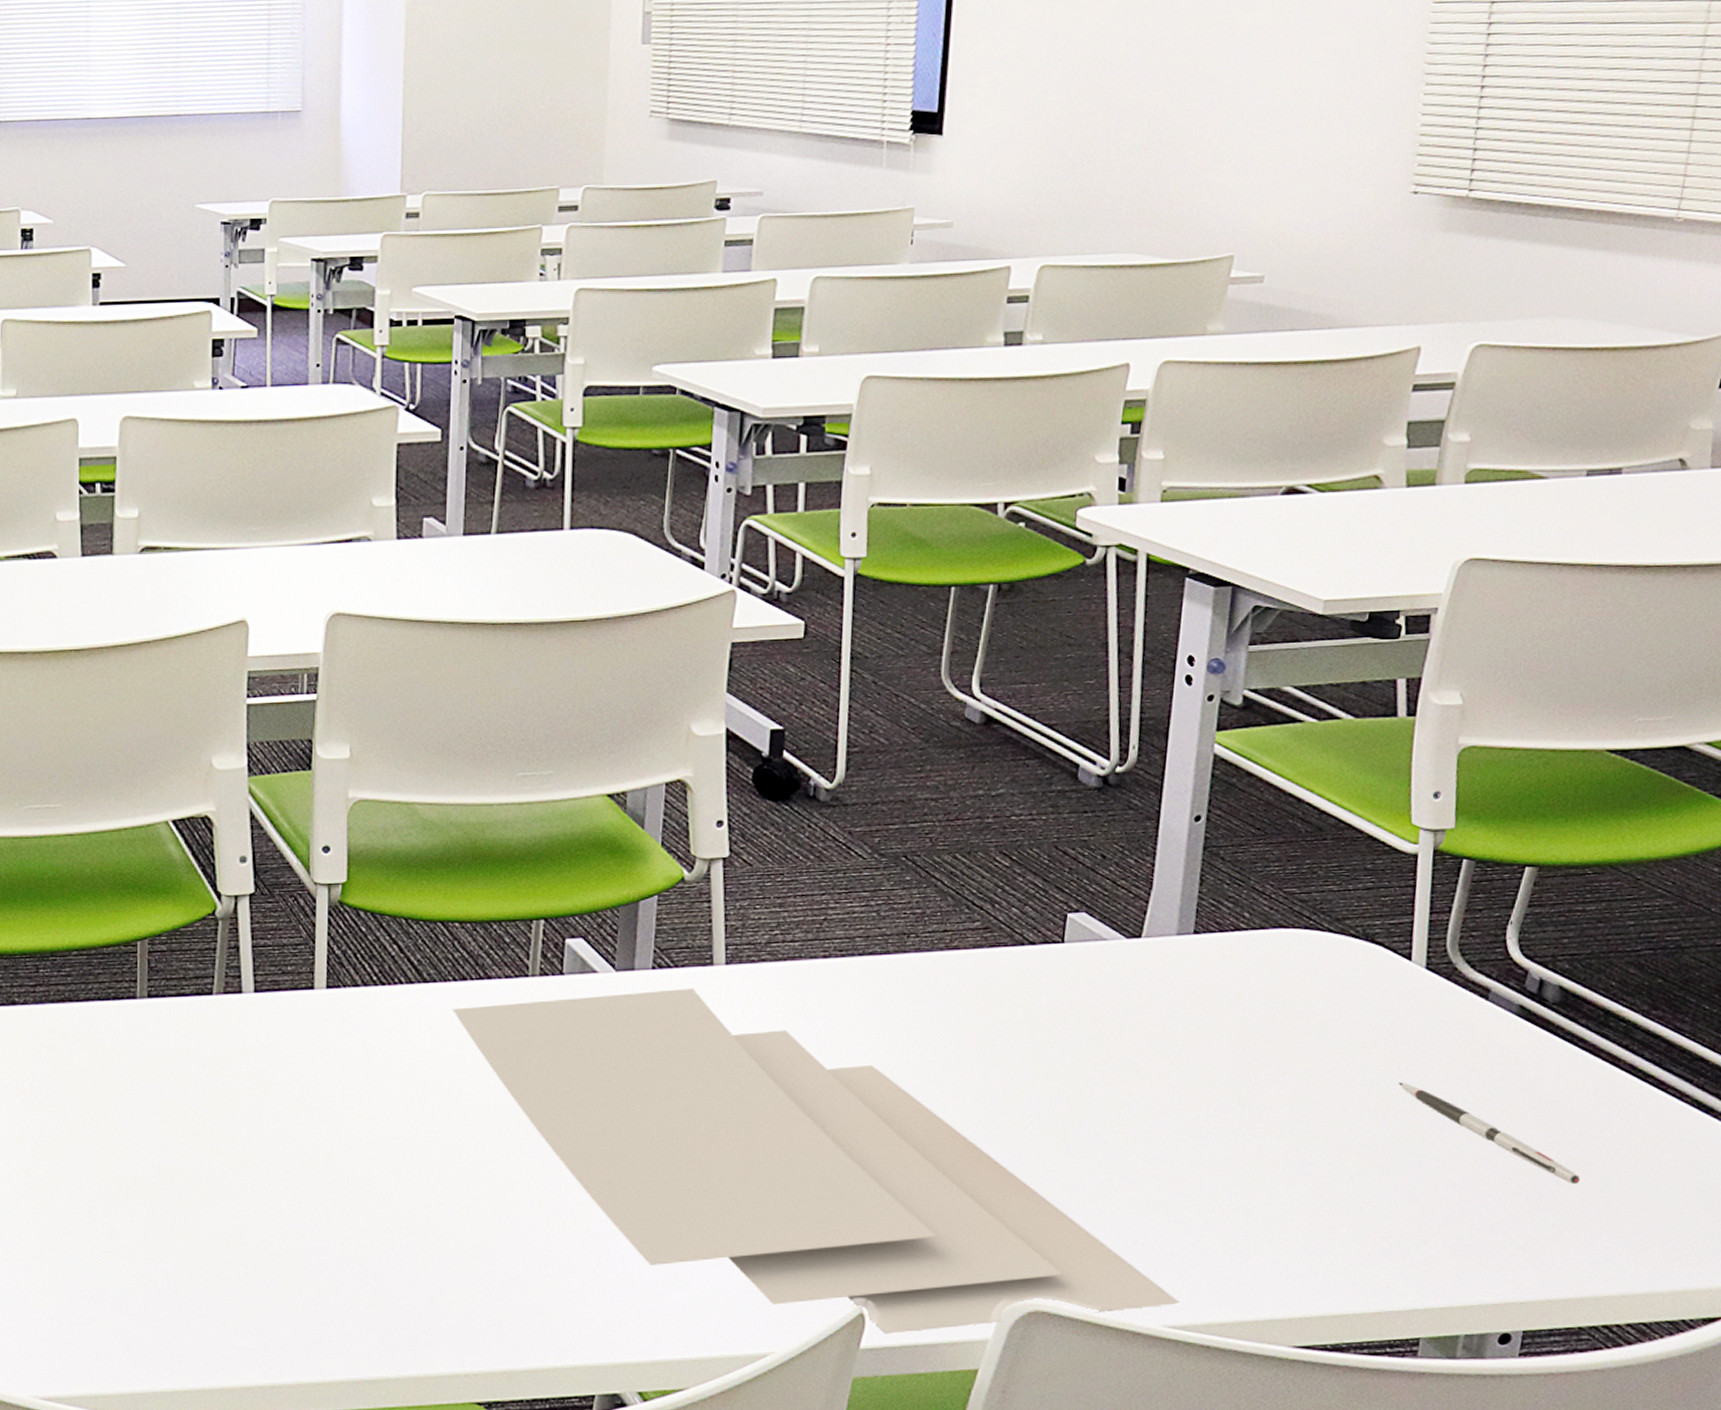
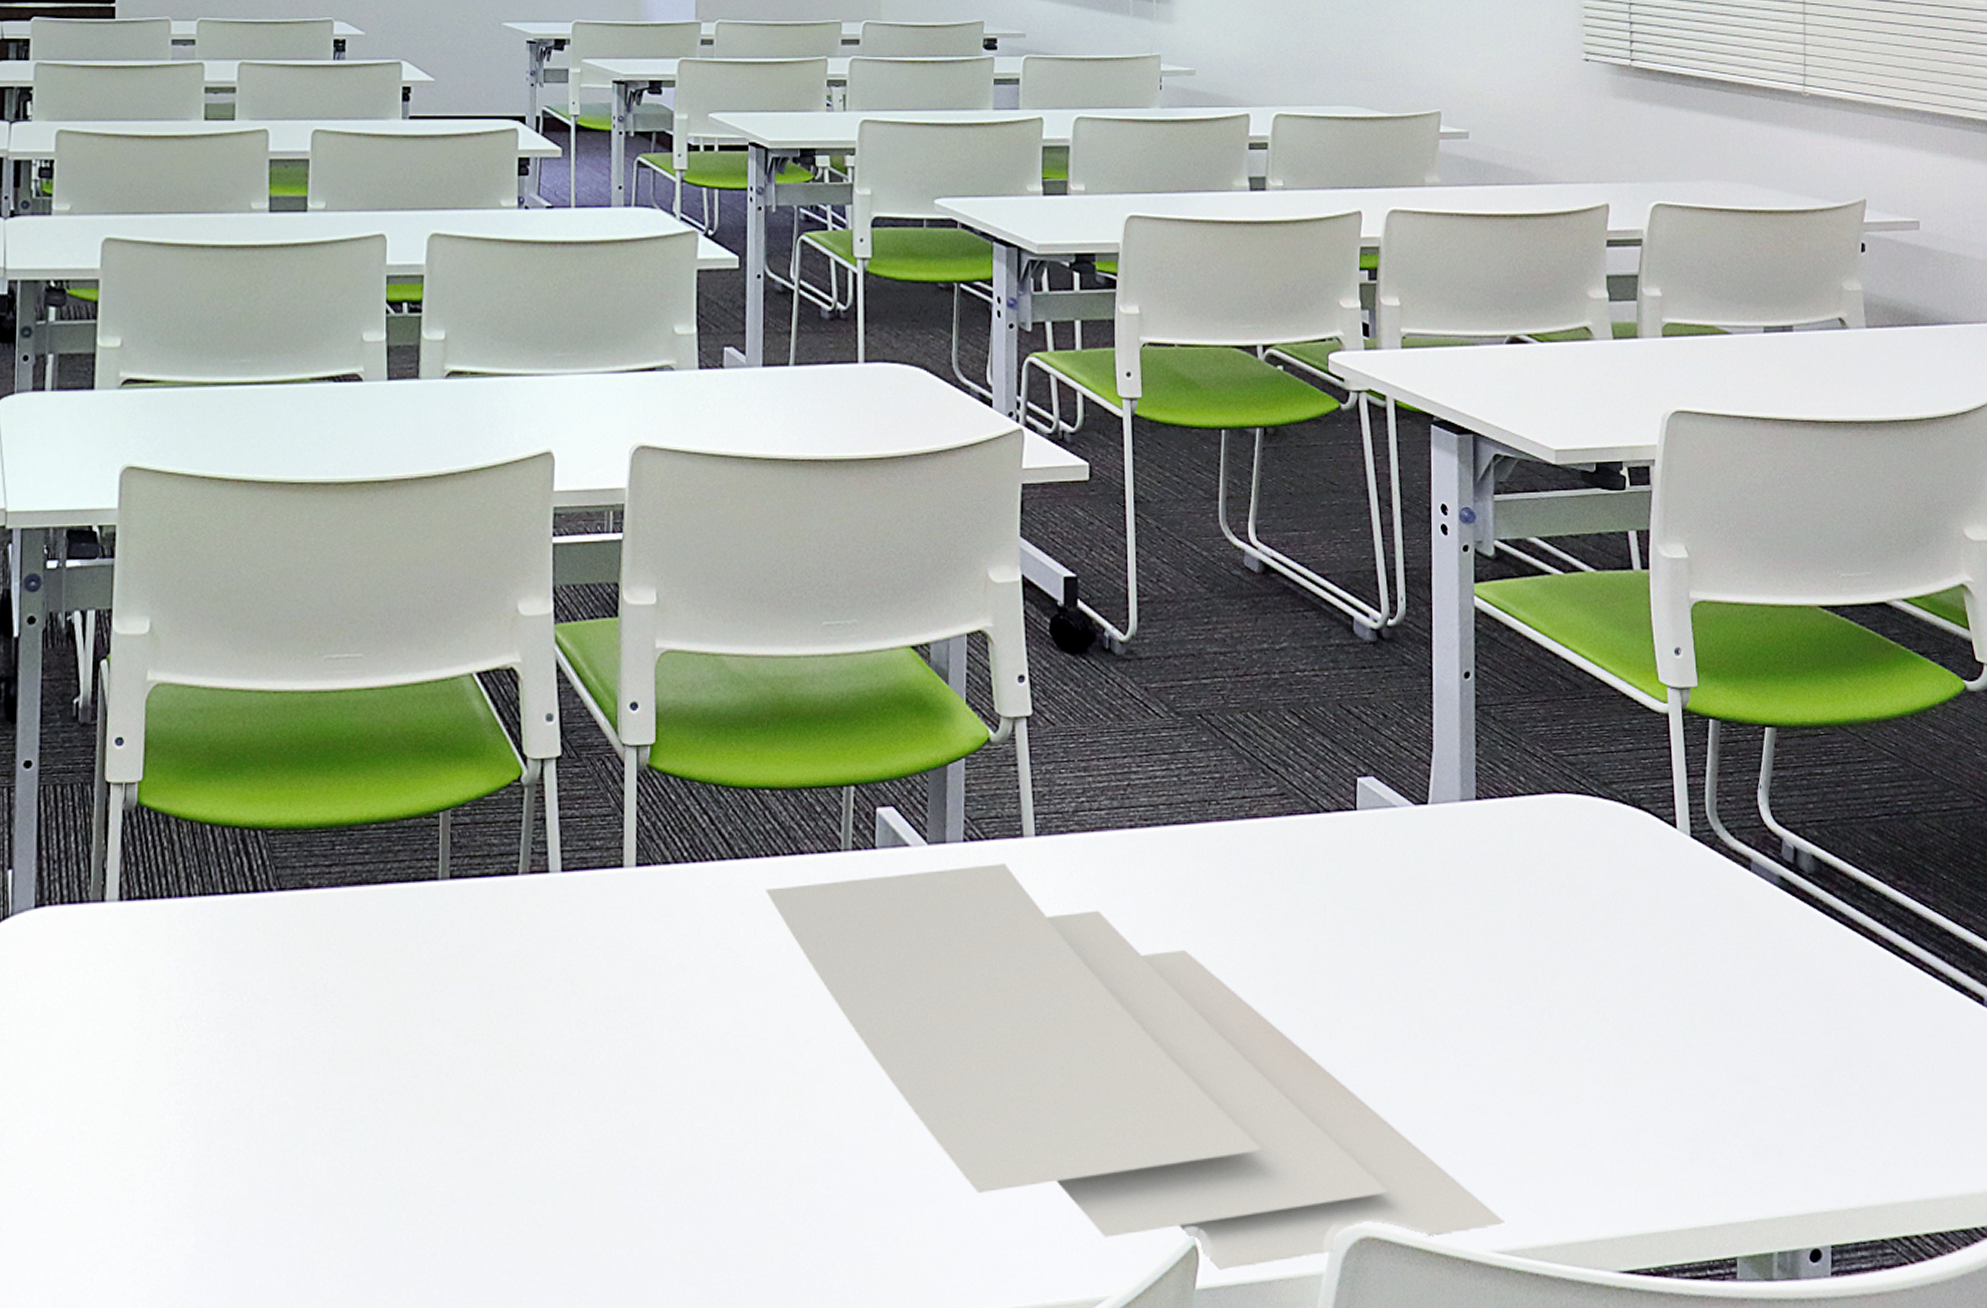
pen: present [1398,1082,1581,1185] -> none [1681,962,1860,1075]

